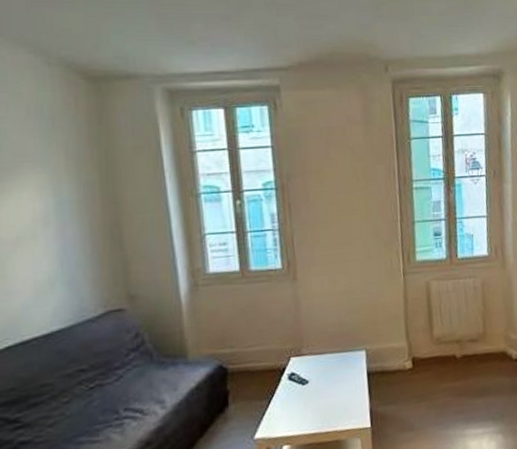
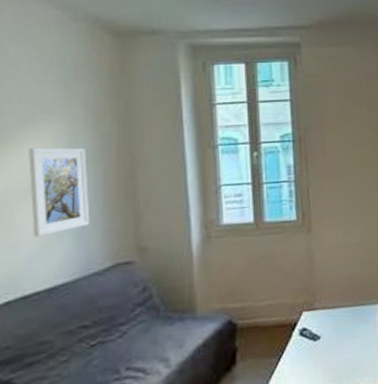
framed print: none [14,197,80,286] -> present [28,147,90,238]

